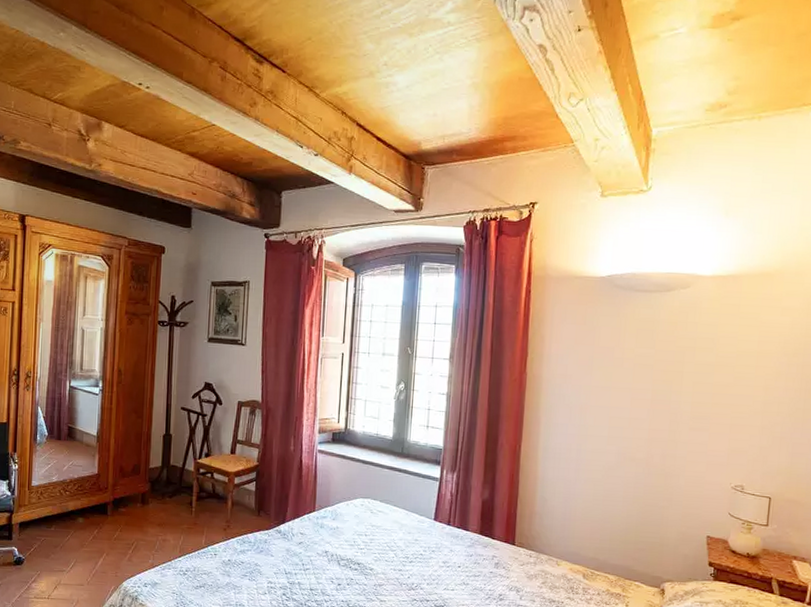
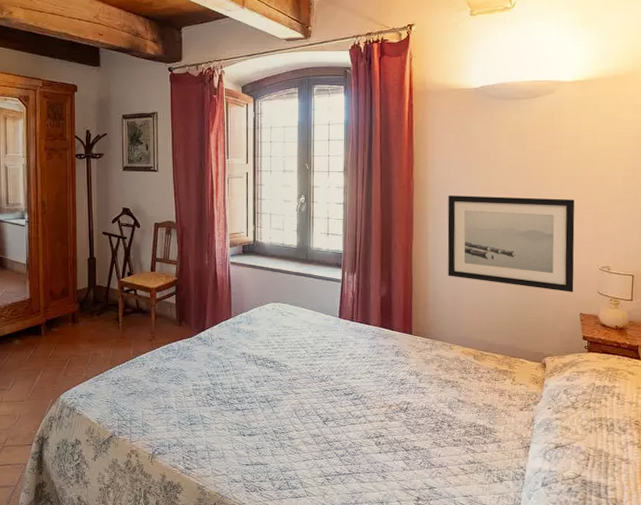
wall art: none [559,393,707,512] -> present [447,195,575,292]

